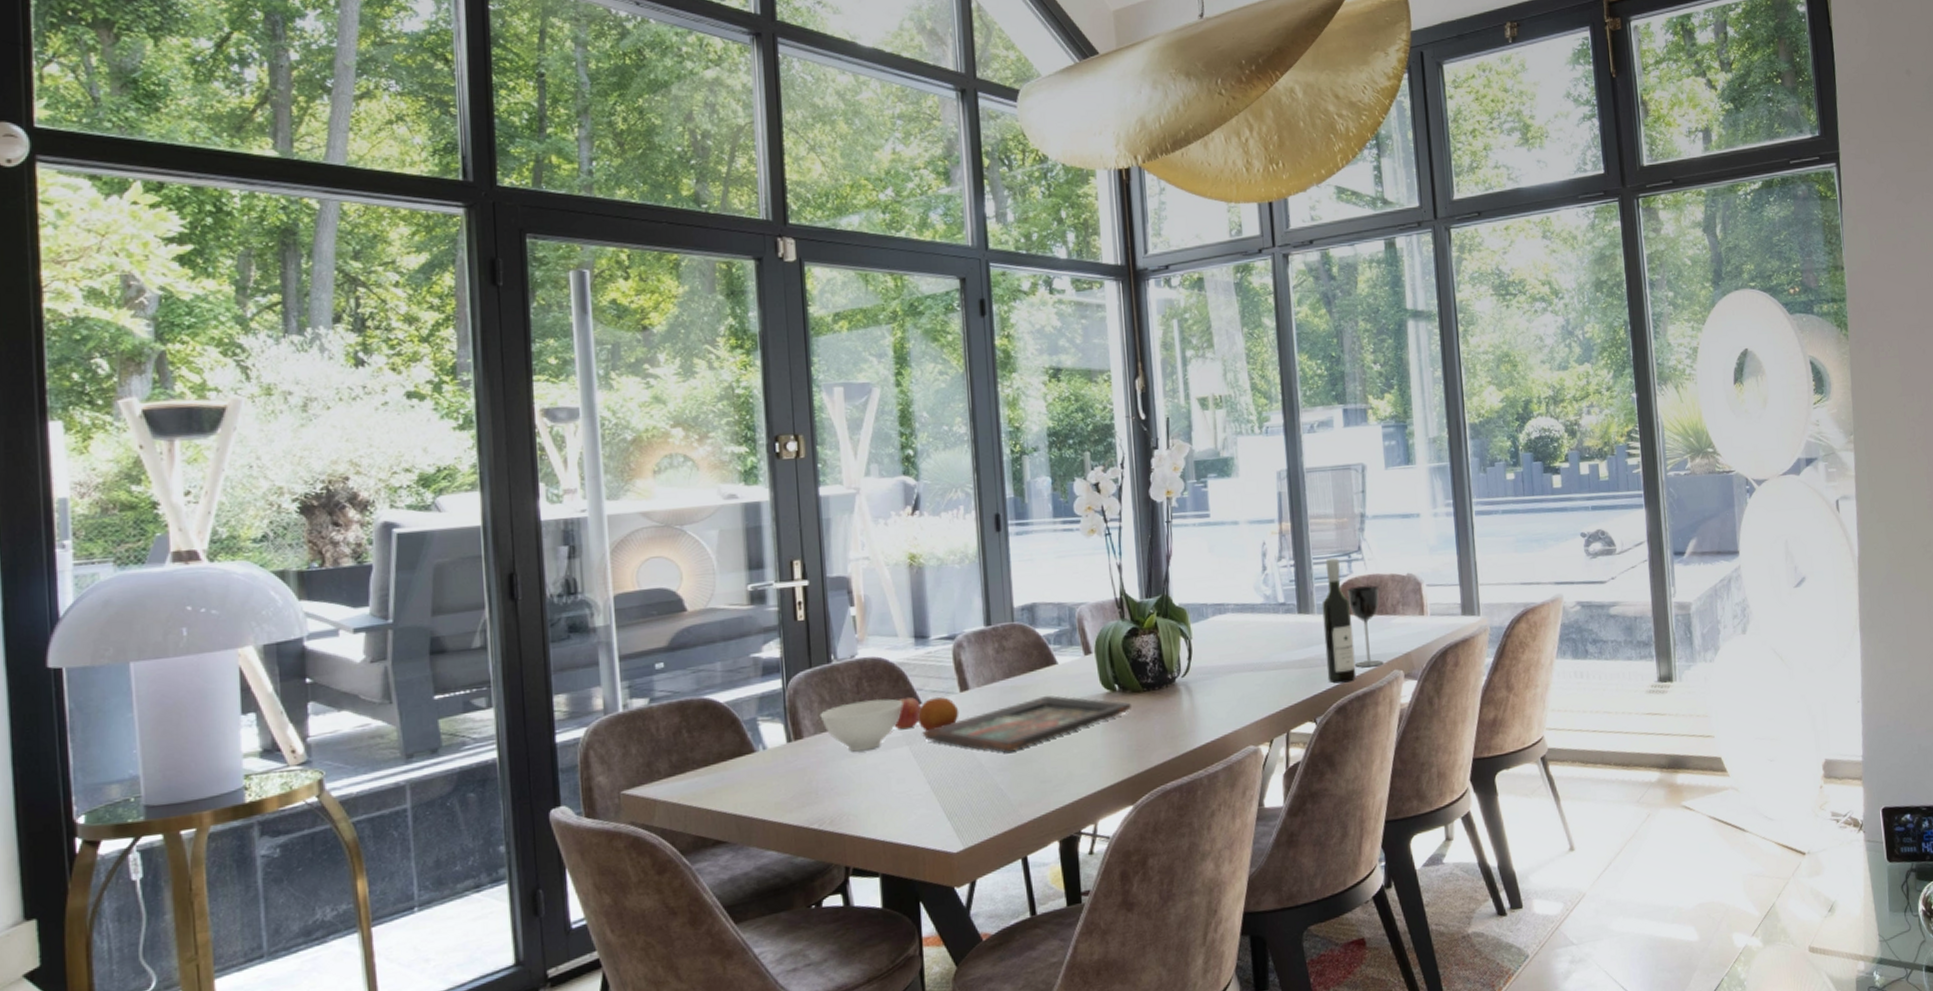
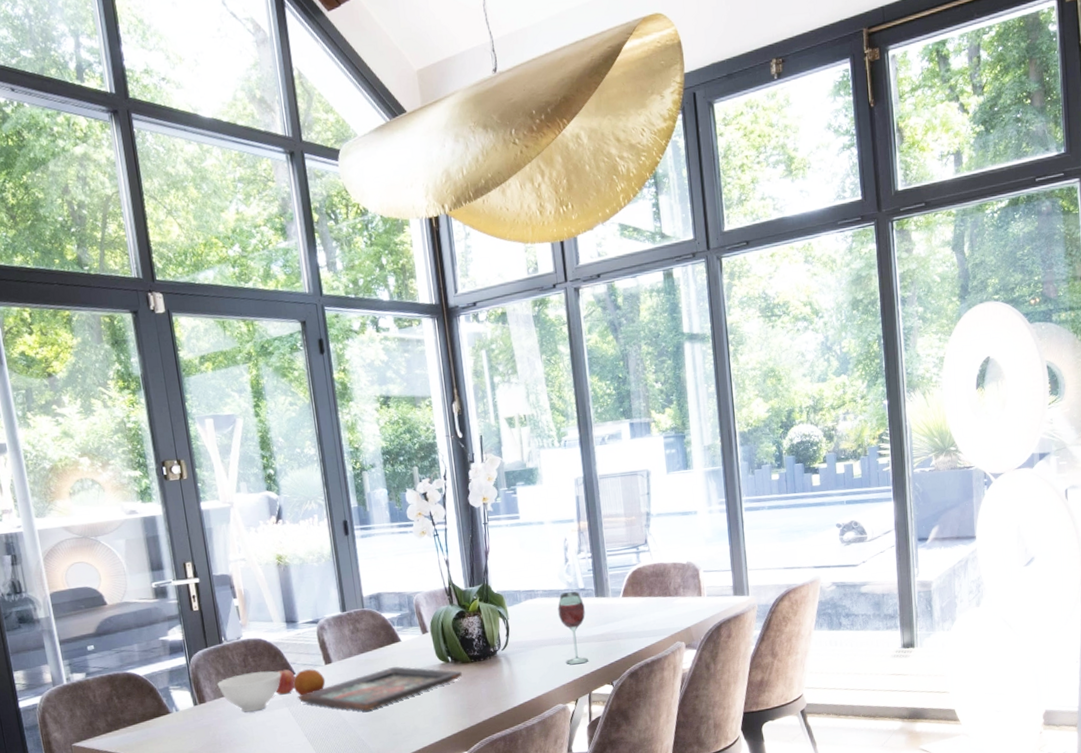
wineglass: none [1252,606,1288,697] -> present [557,591,589,665]
bottle: present [1322,558,1357,683] -> none [615,550,646,653]
wine glass: present [1347,585,1383,668] -> none [636,572,668,640]

